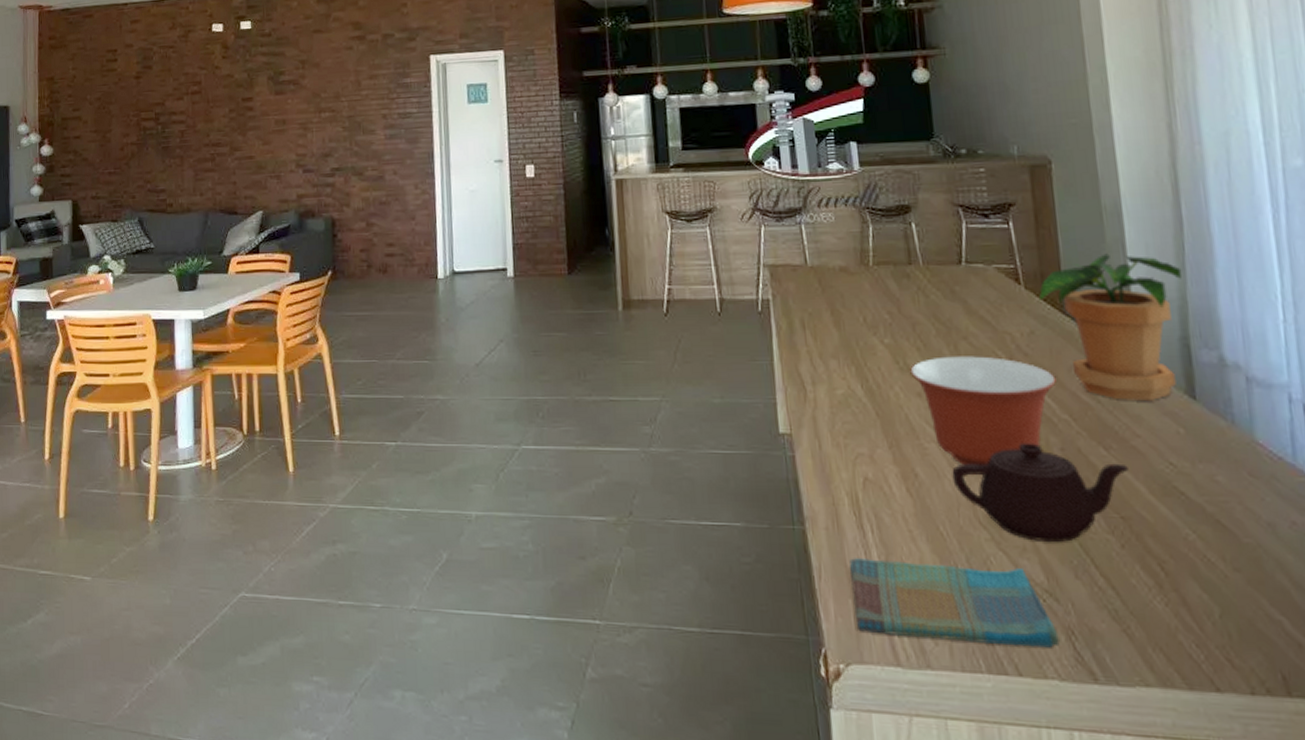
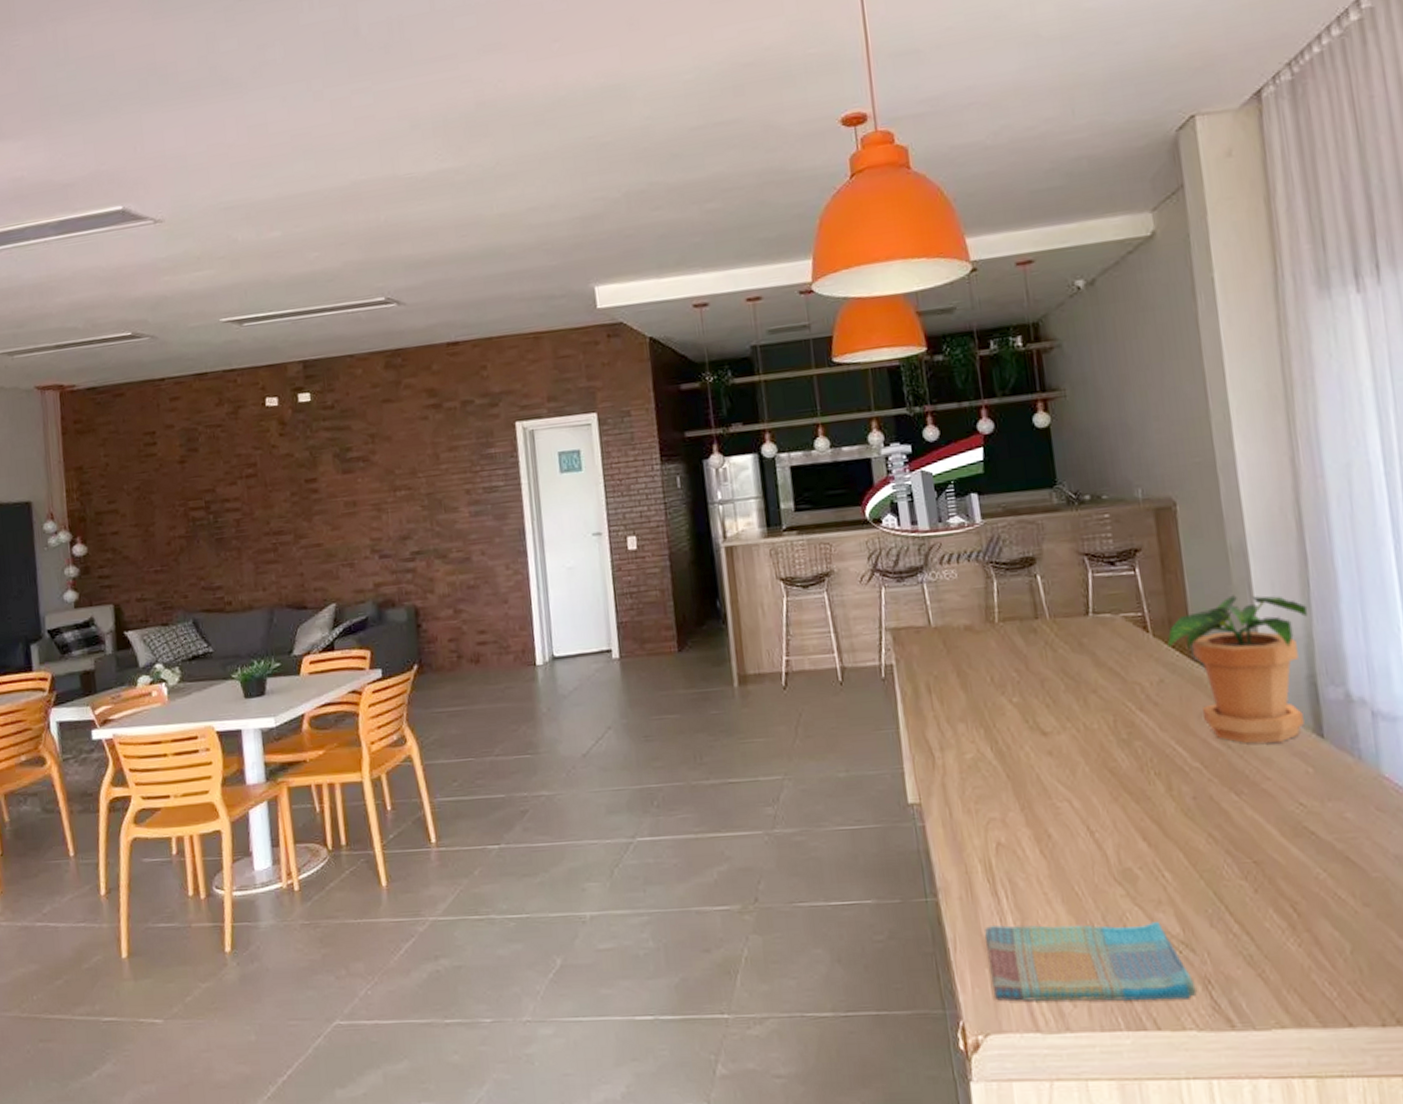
mixing bowl: present [910,356,1056,465] -> none [1040,708,1187,822]
teapot: present [952,443,1129,543] -> none [1085,794,1260,894]

